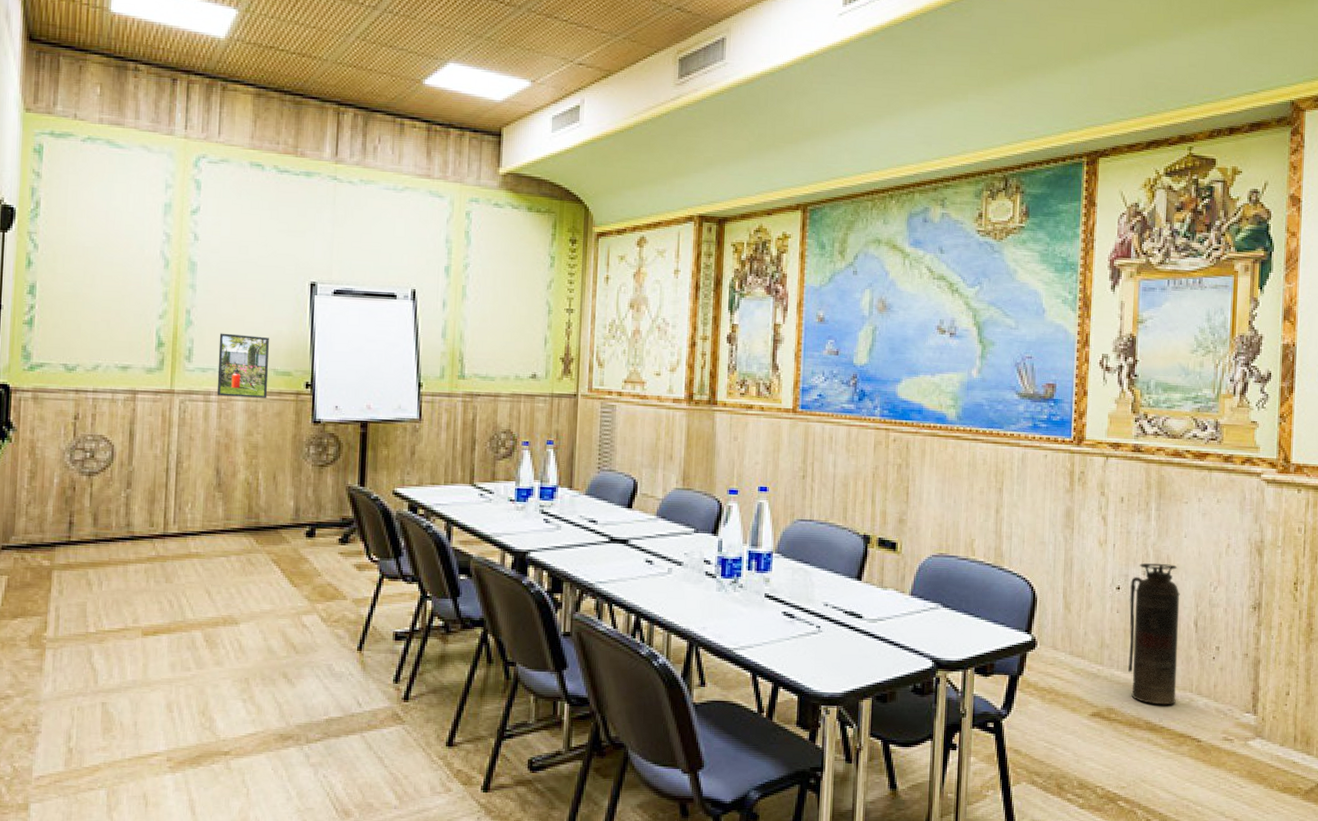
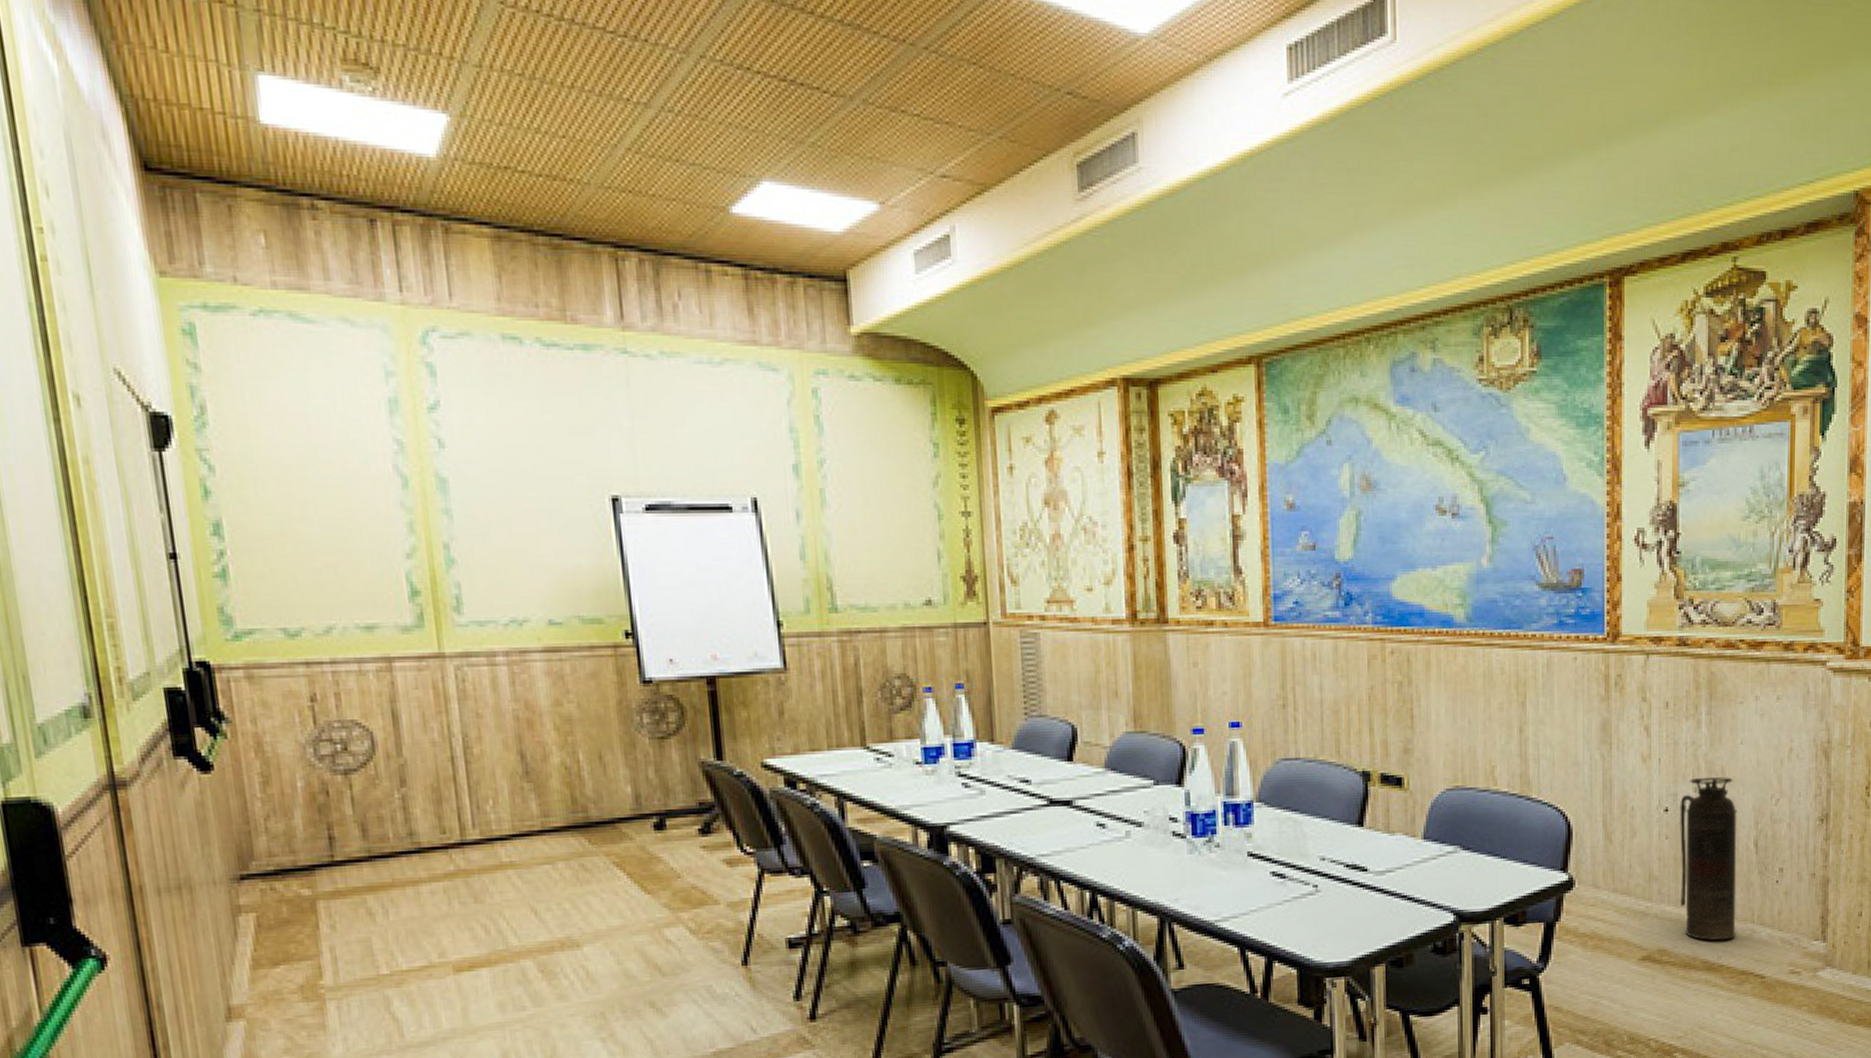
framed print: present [216,333,269,398] -> none [495,572,575,657]

